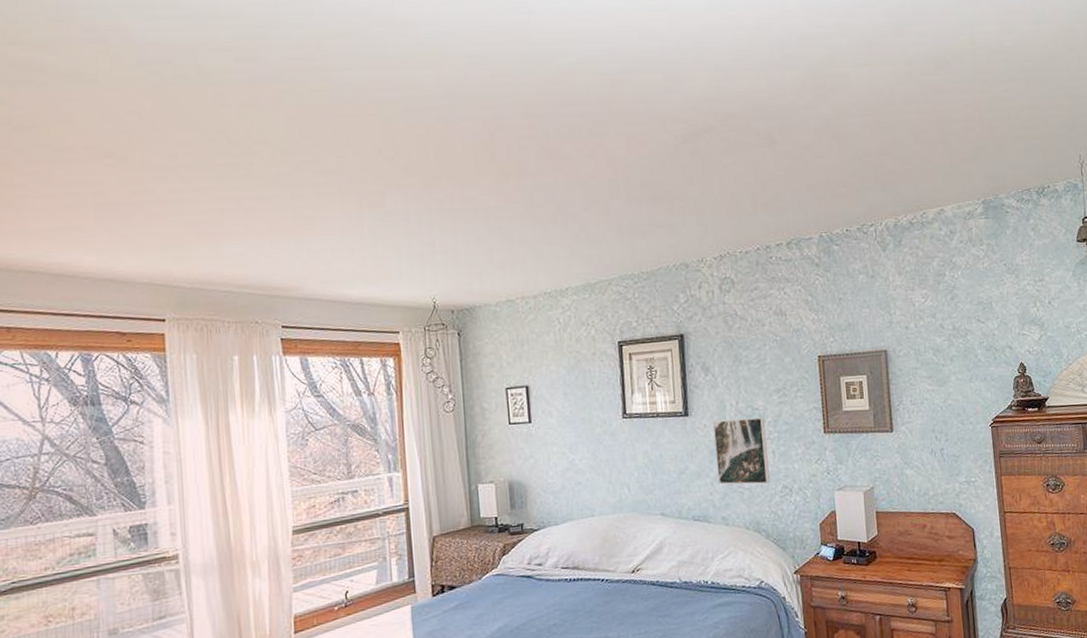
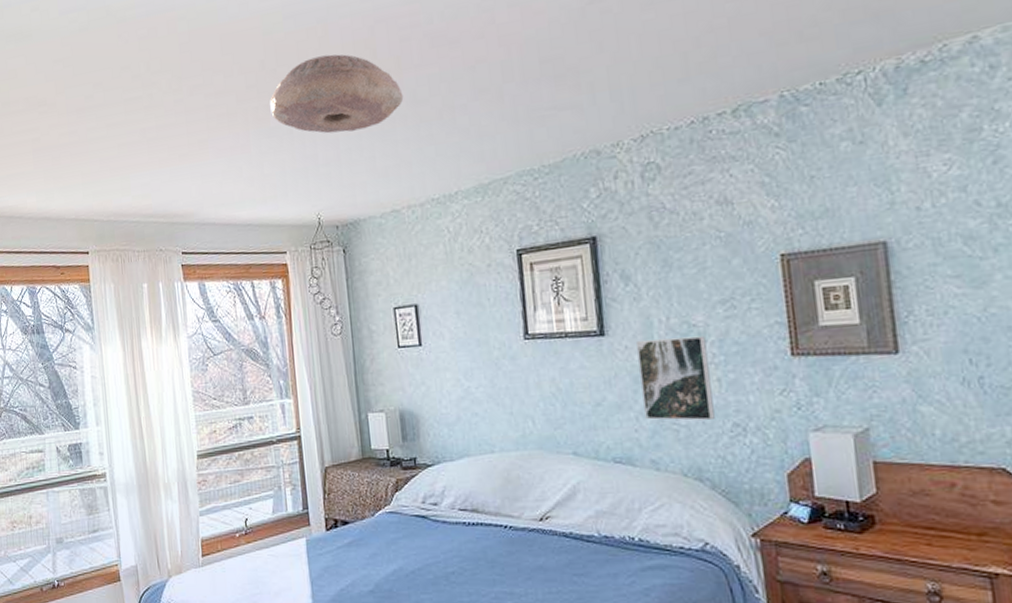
ceiling light: none [386,151,521,225] -> present [270,54,404,134]

